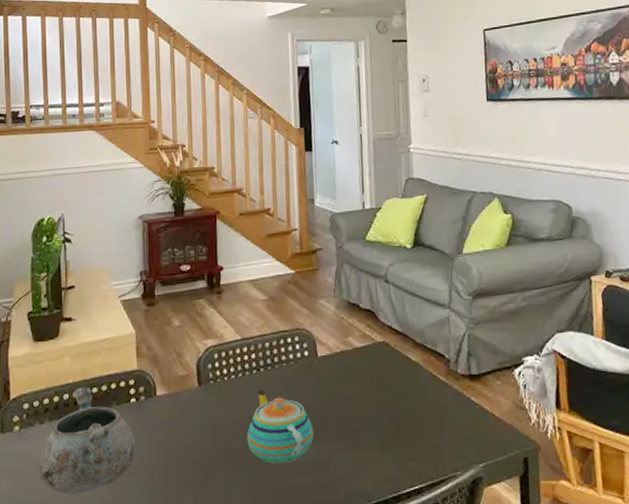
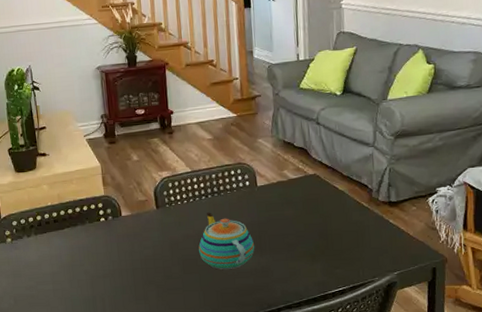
decorative bowl: present [39,386,137,495] -> none [30,208,108,290]

